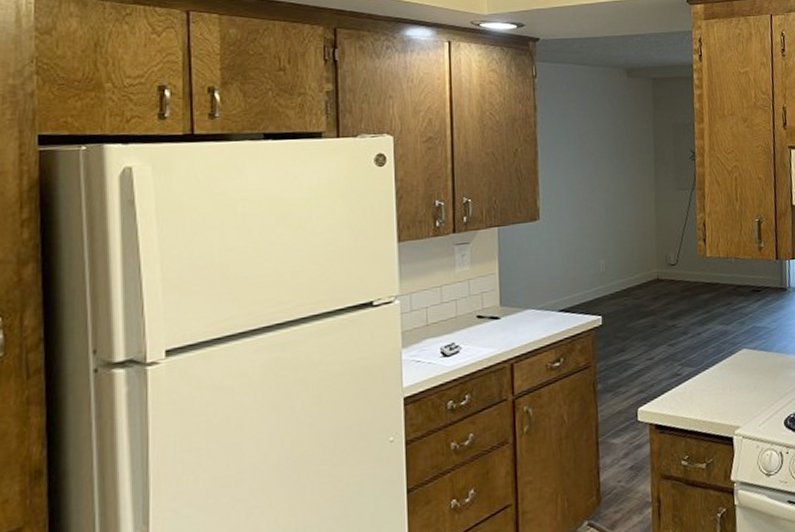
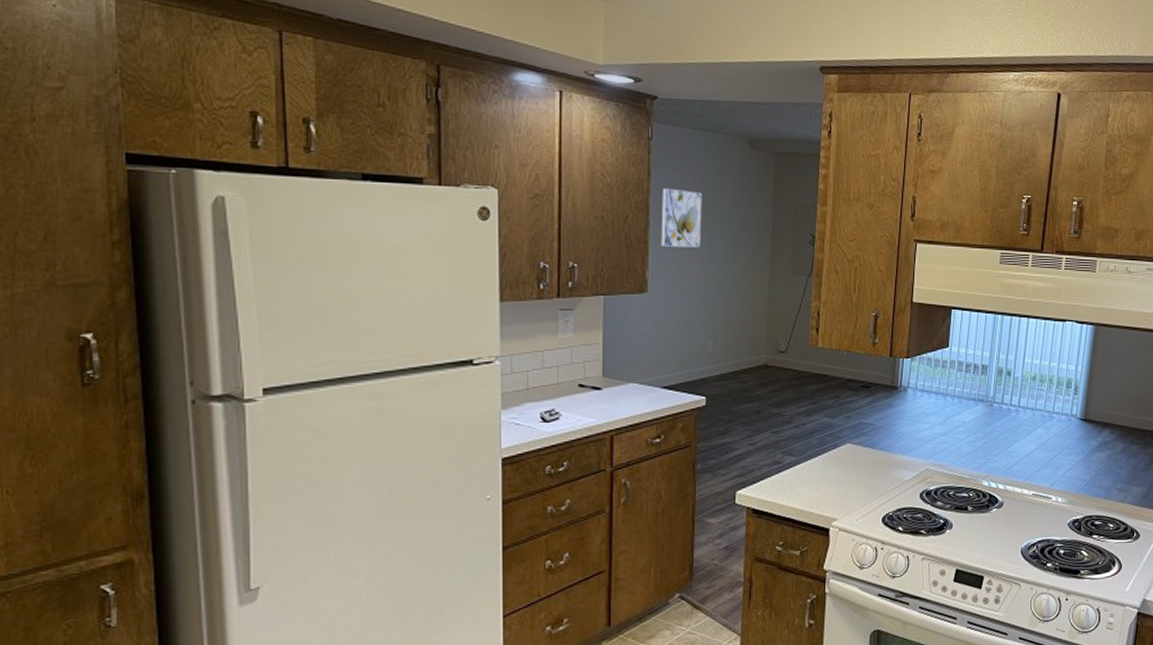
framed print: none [548,120,588,175] -> present [661,187,702,247]

